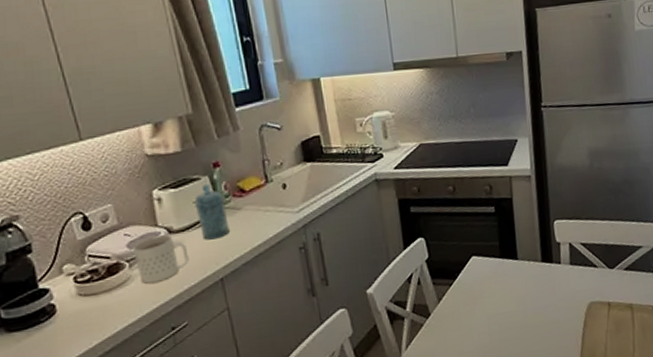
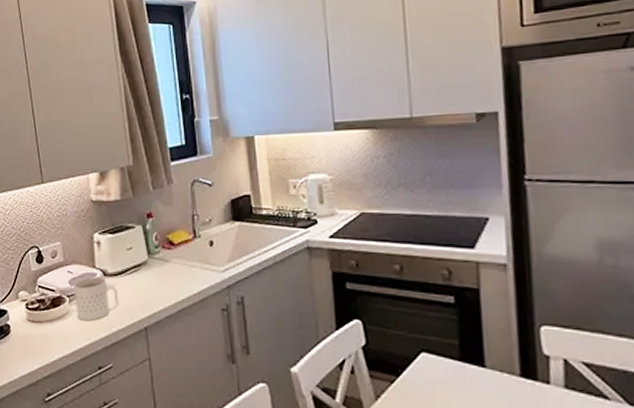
canister: present [194,183,230,240] -> none [128,232,156,288]

